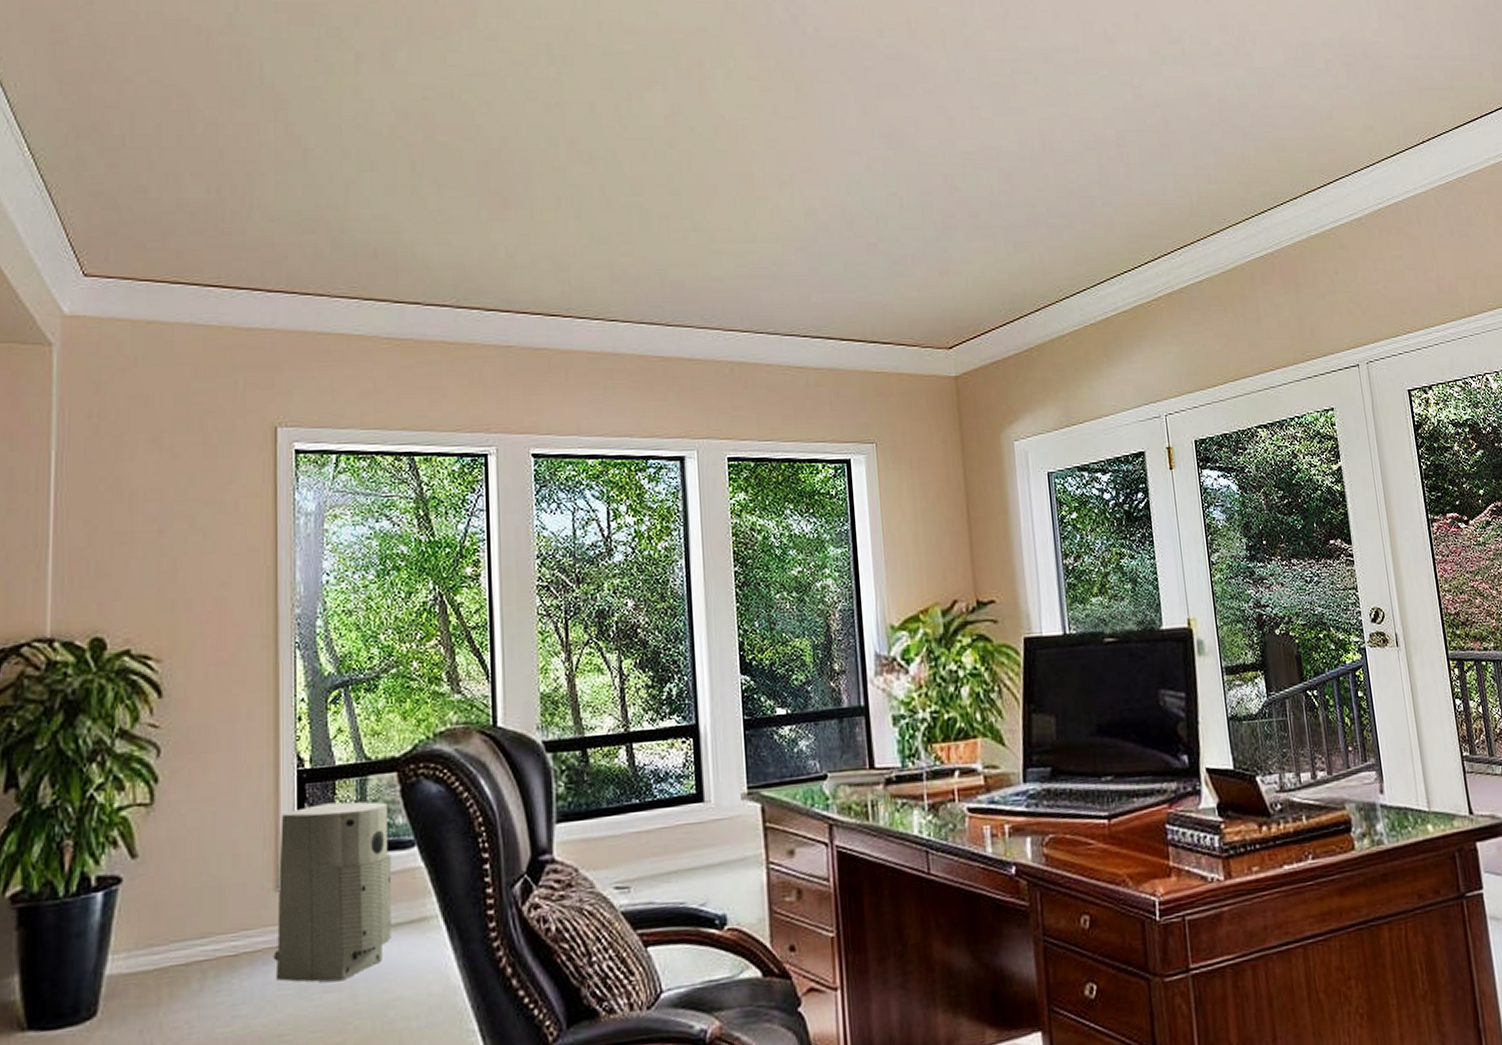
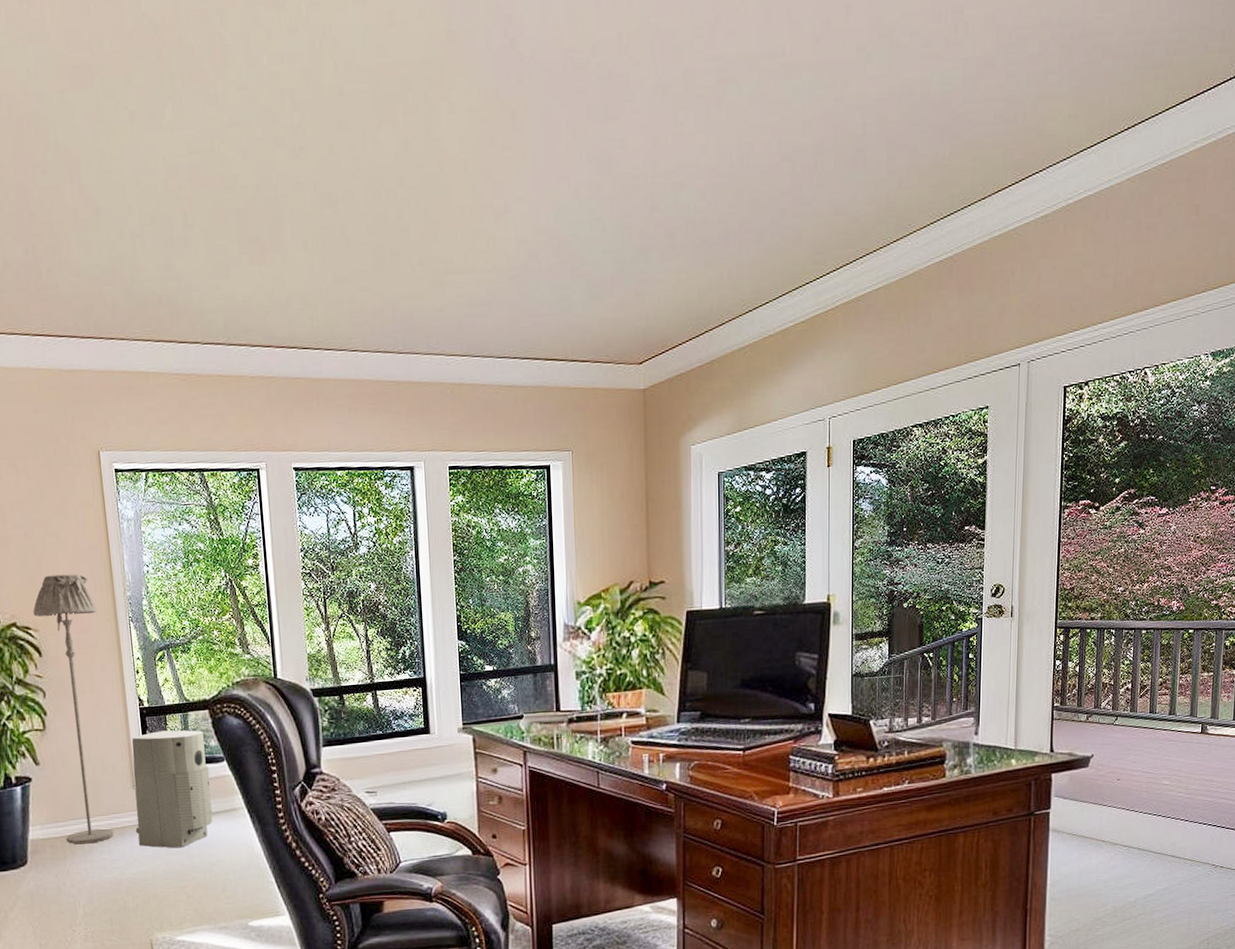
floor lamp: none [157,583,250,981] -> present [33,574,114,845]

